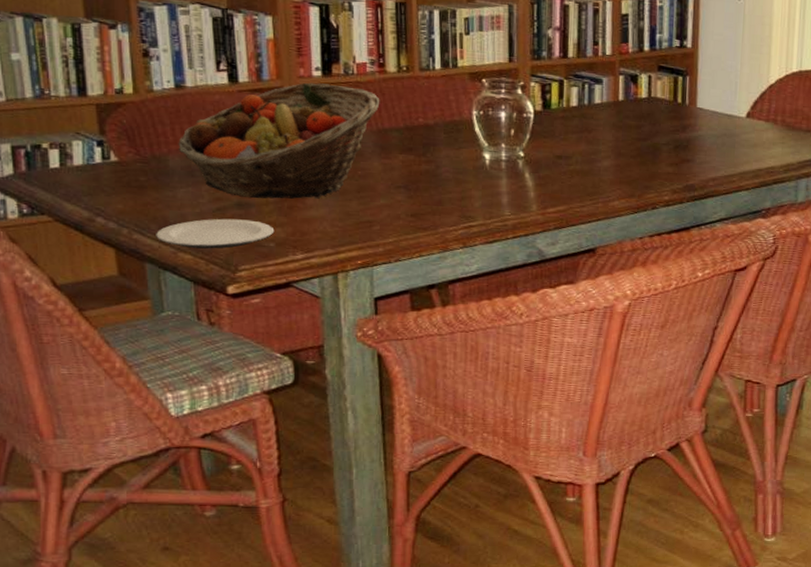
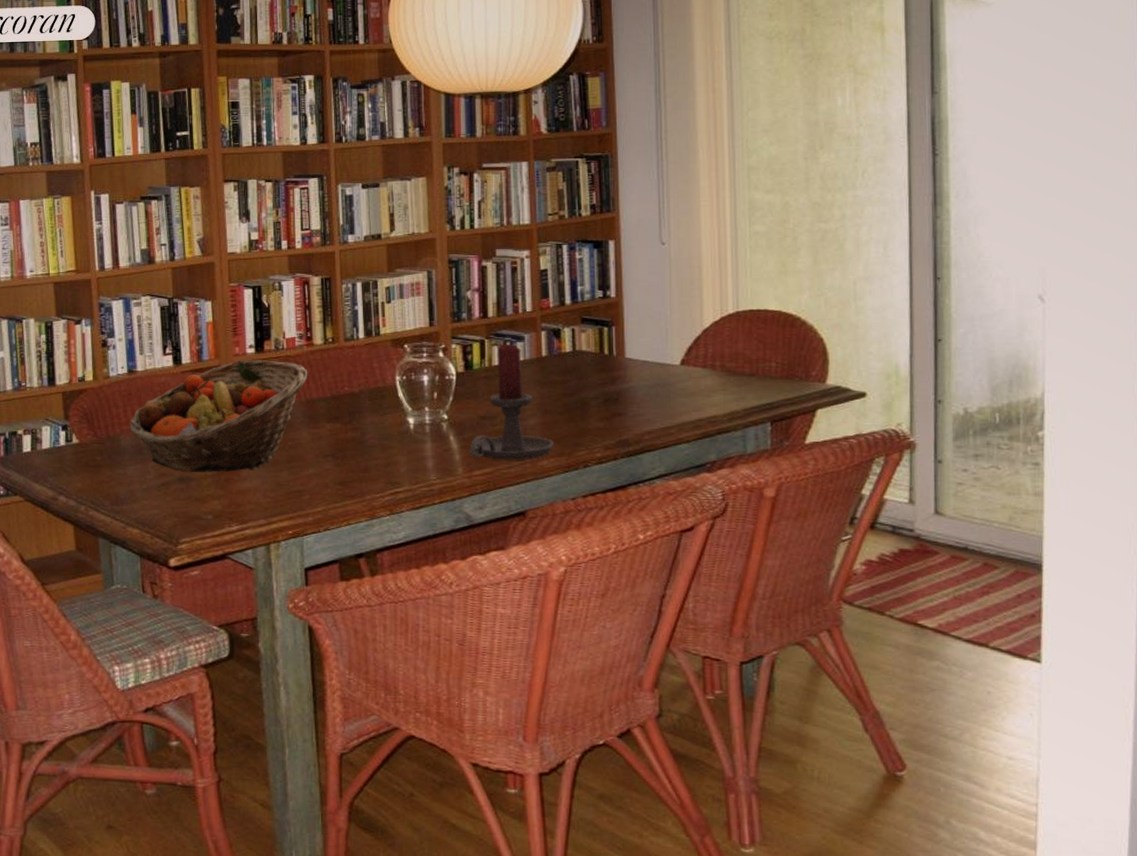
plate: present [156,218,275,249] -> none [108,493,212,523]
candle holder: none [544,84,625,200] -> present [469,343,554,460]

